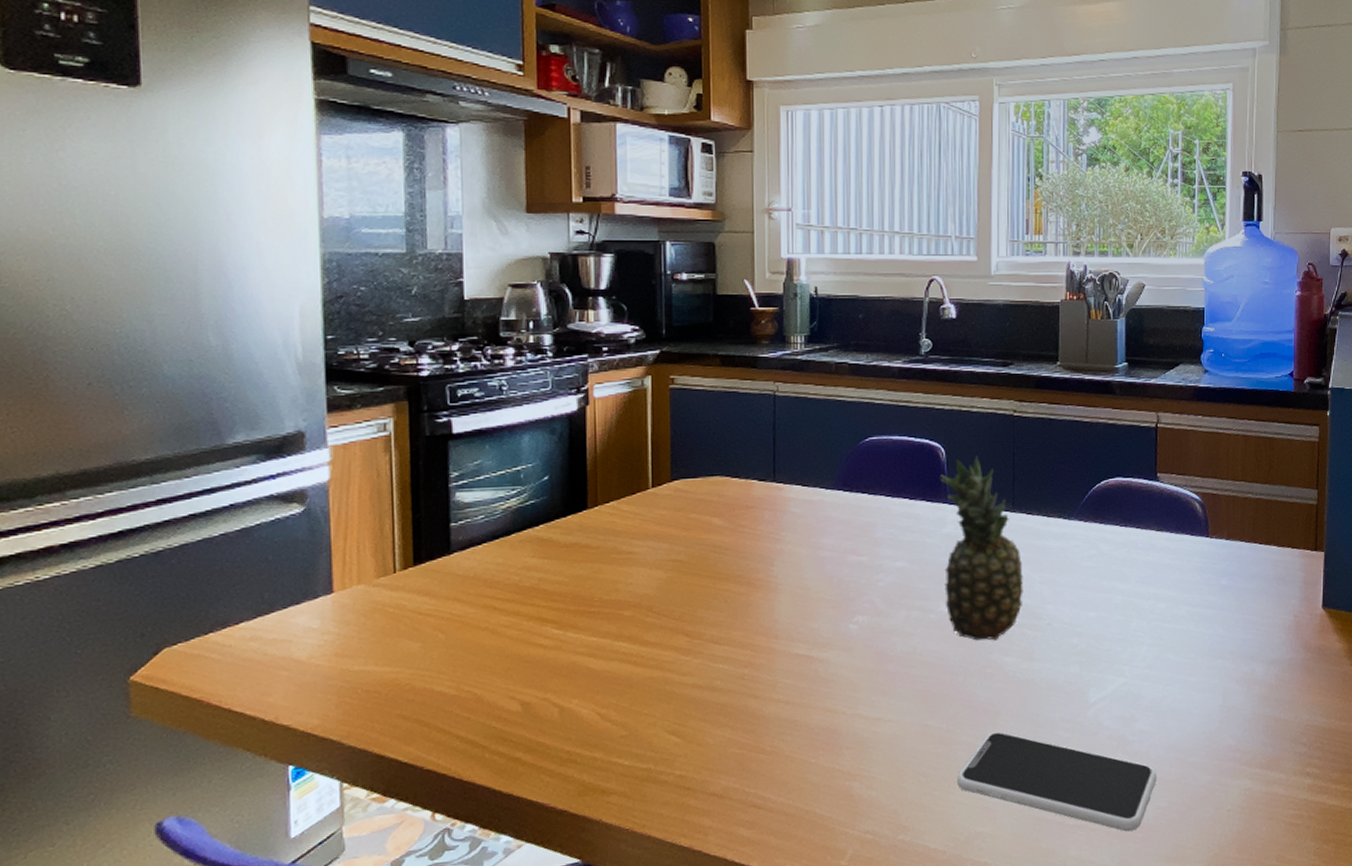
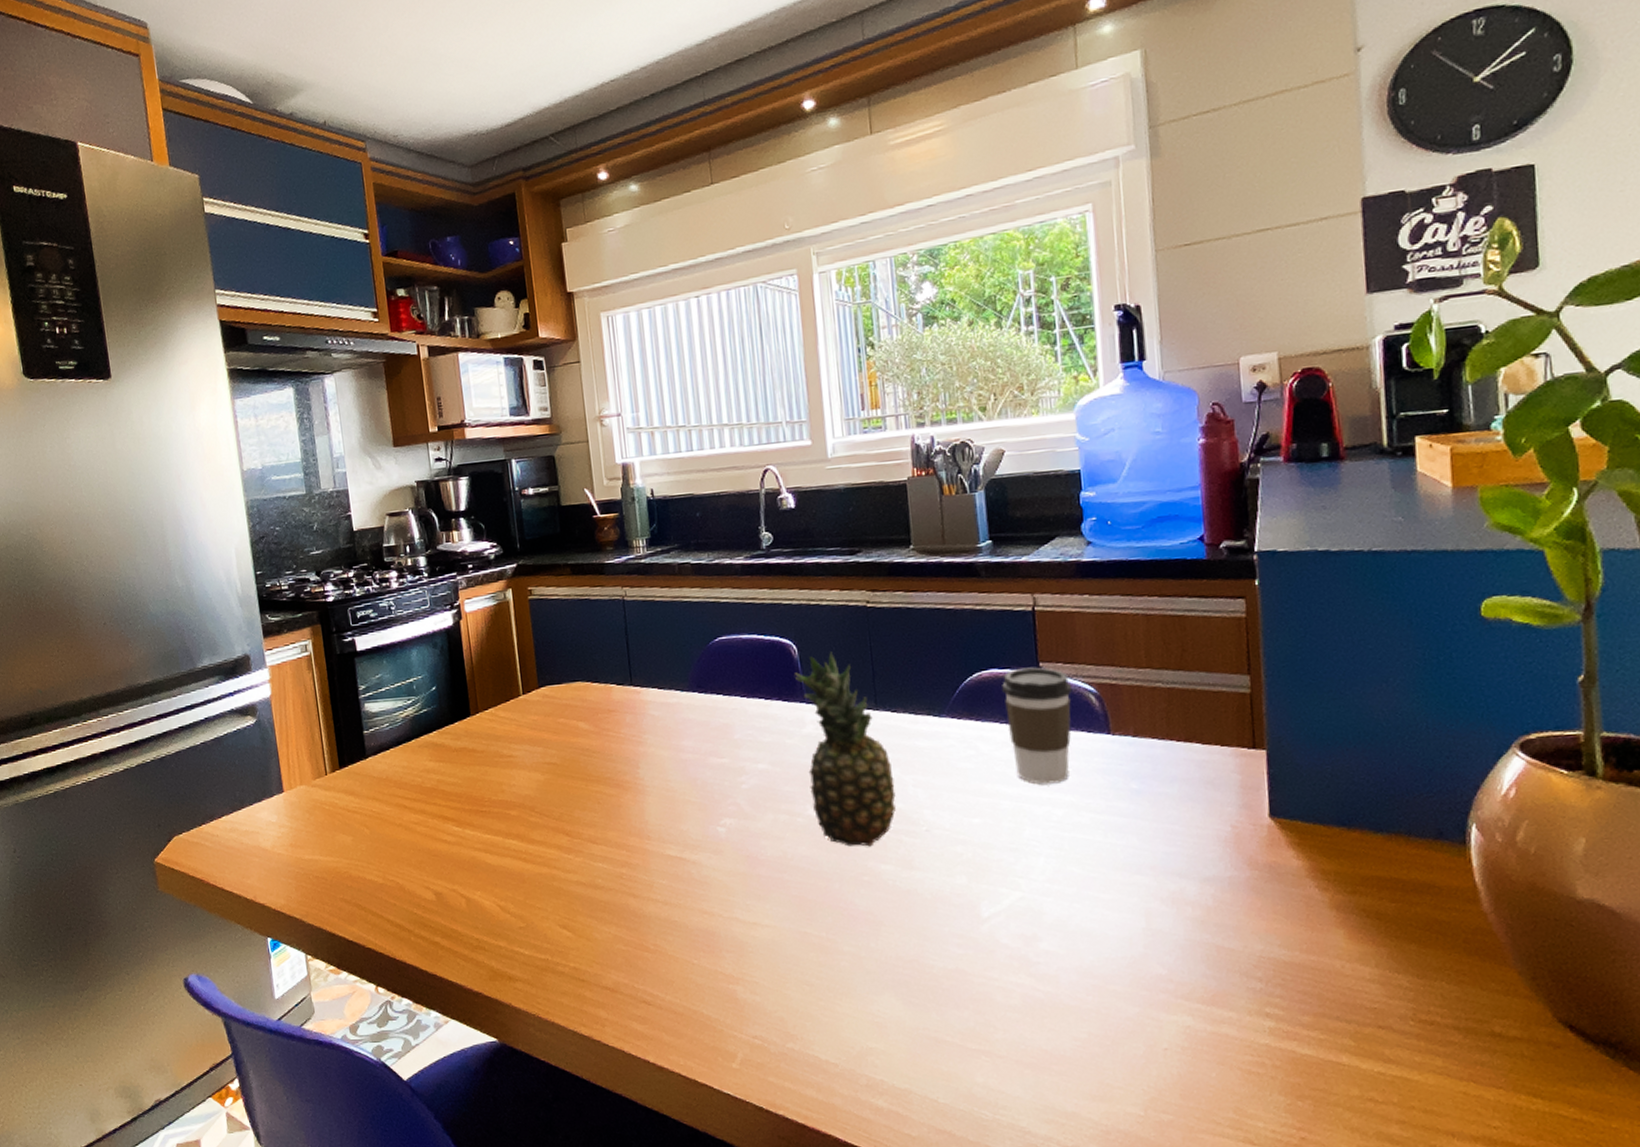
smartphone: present [957,731,1157,832] -> none [843,943,1072,1062]
coffee cup: none [1125,477,1182,581] -> present [1002,667,1073,784]

